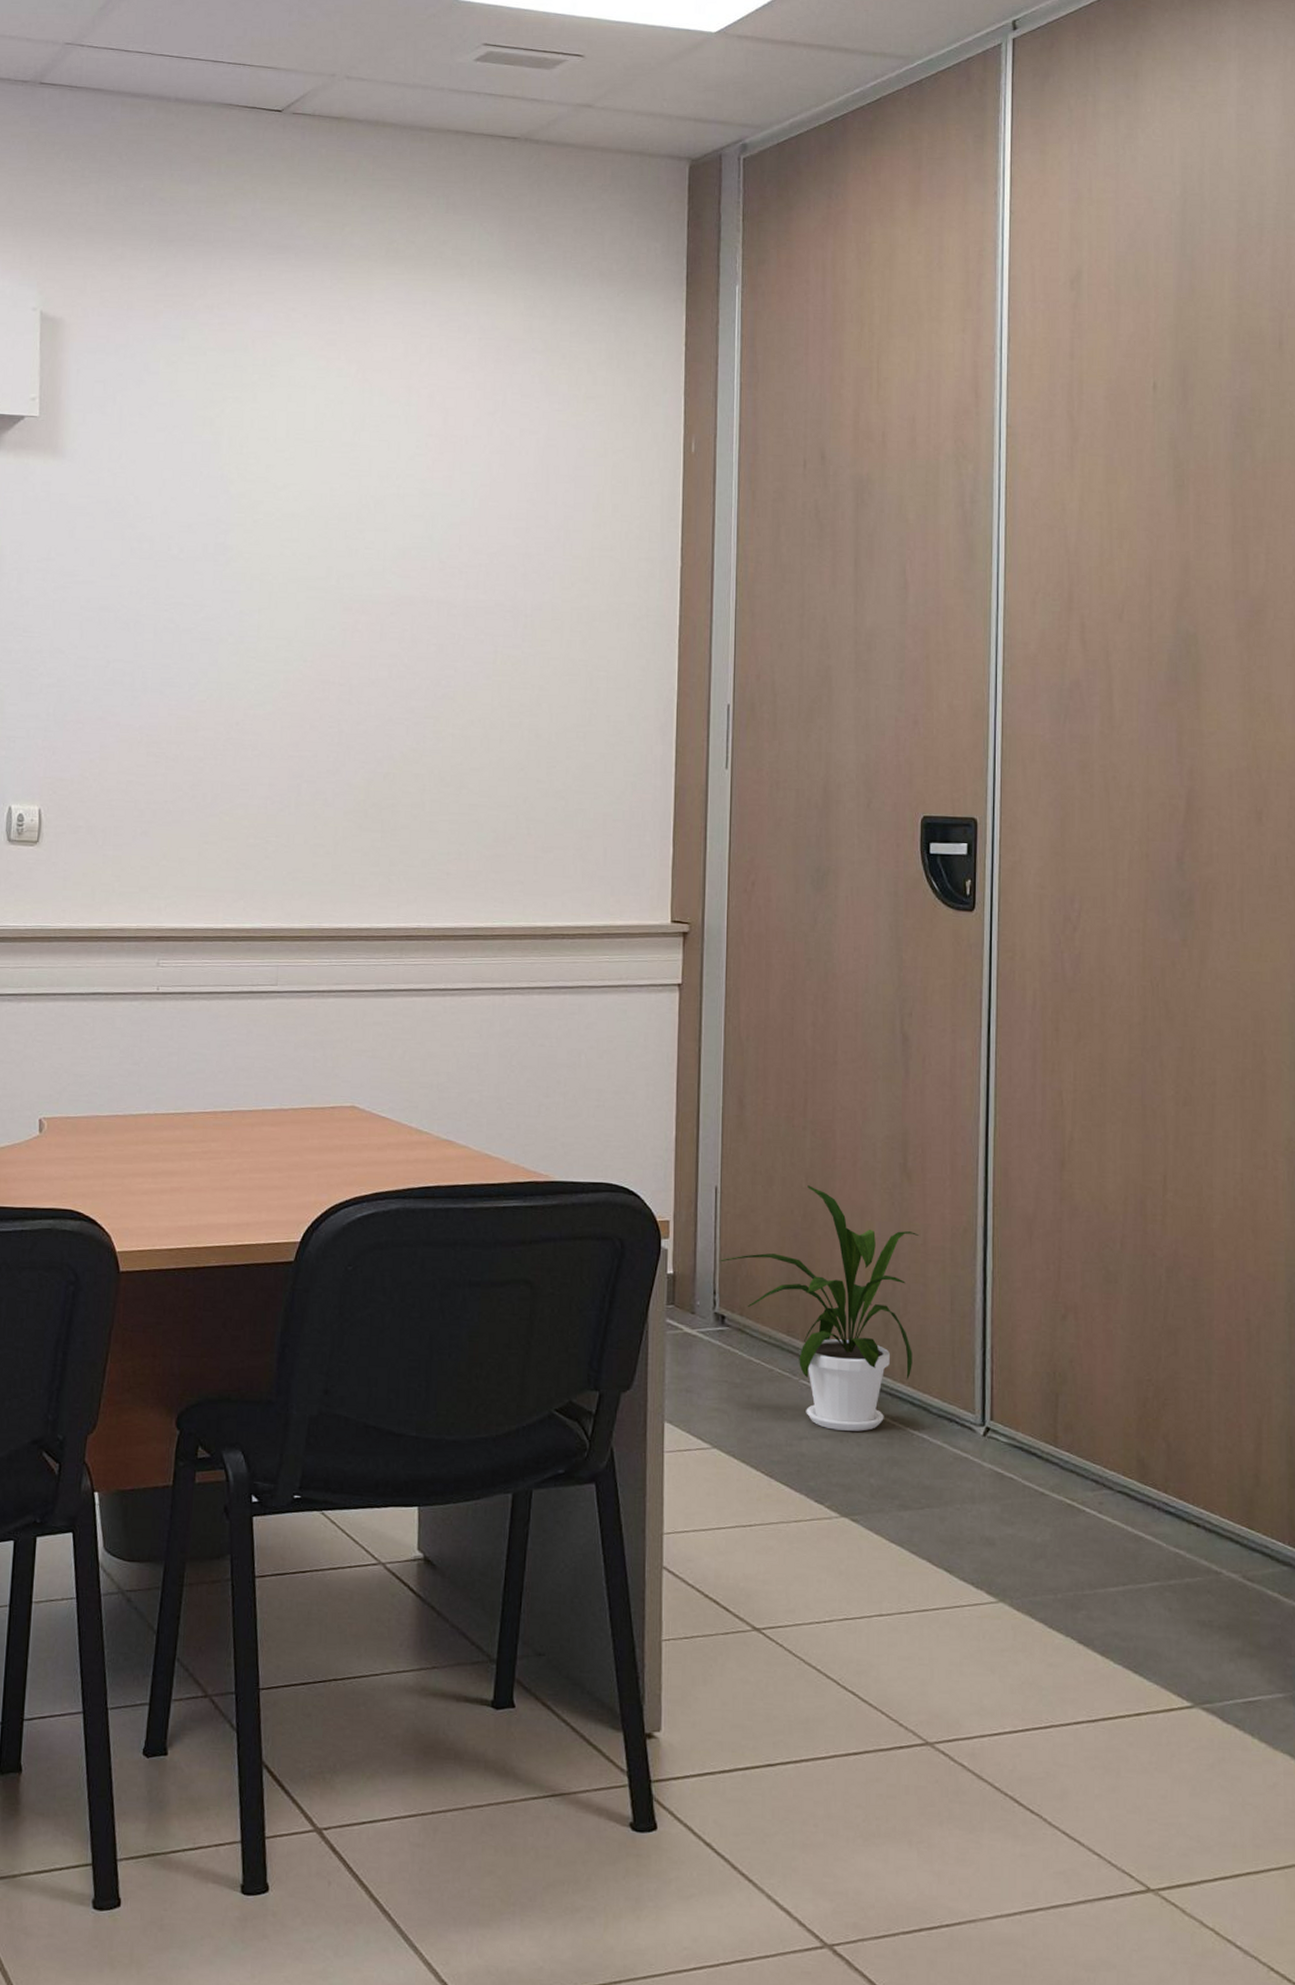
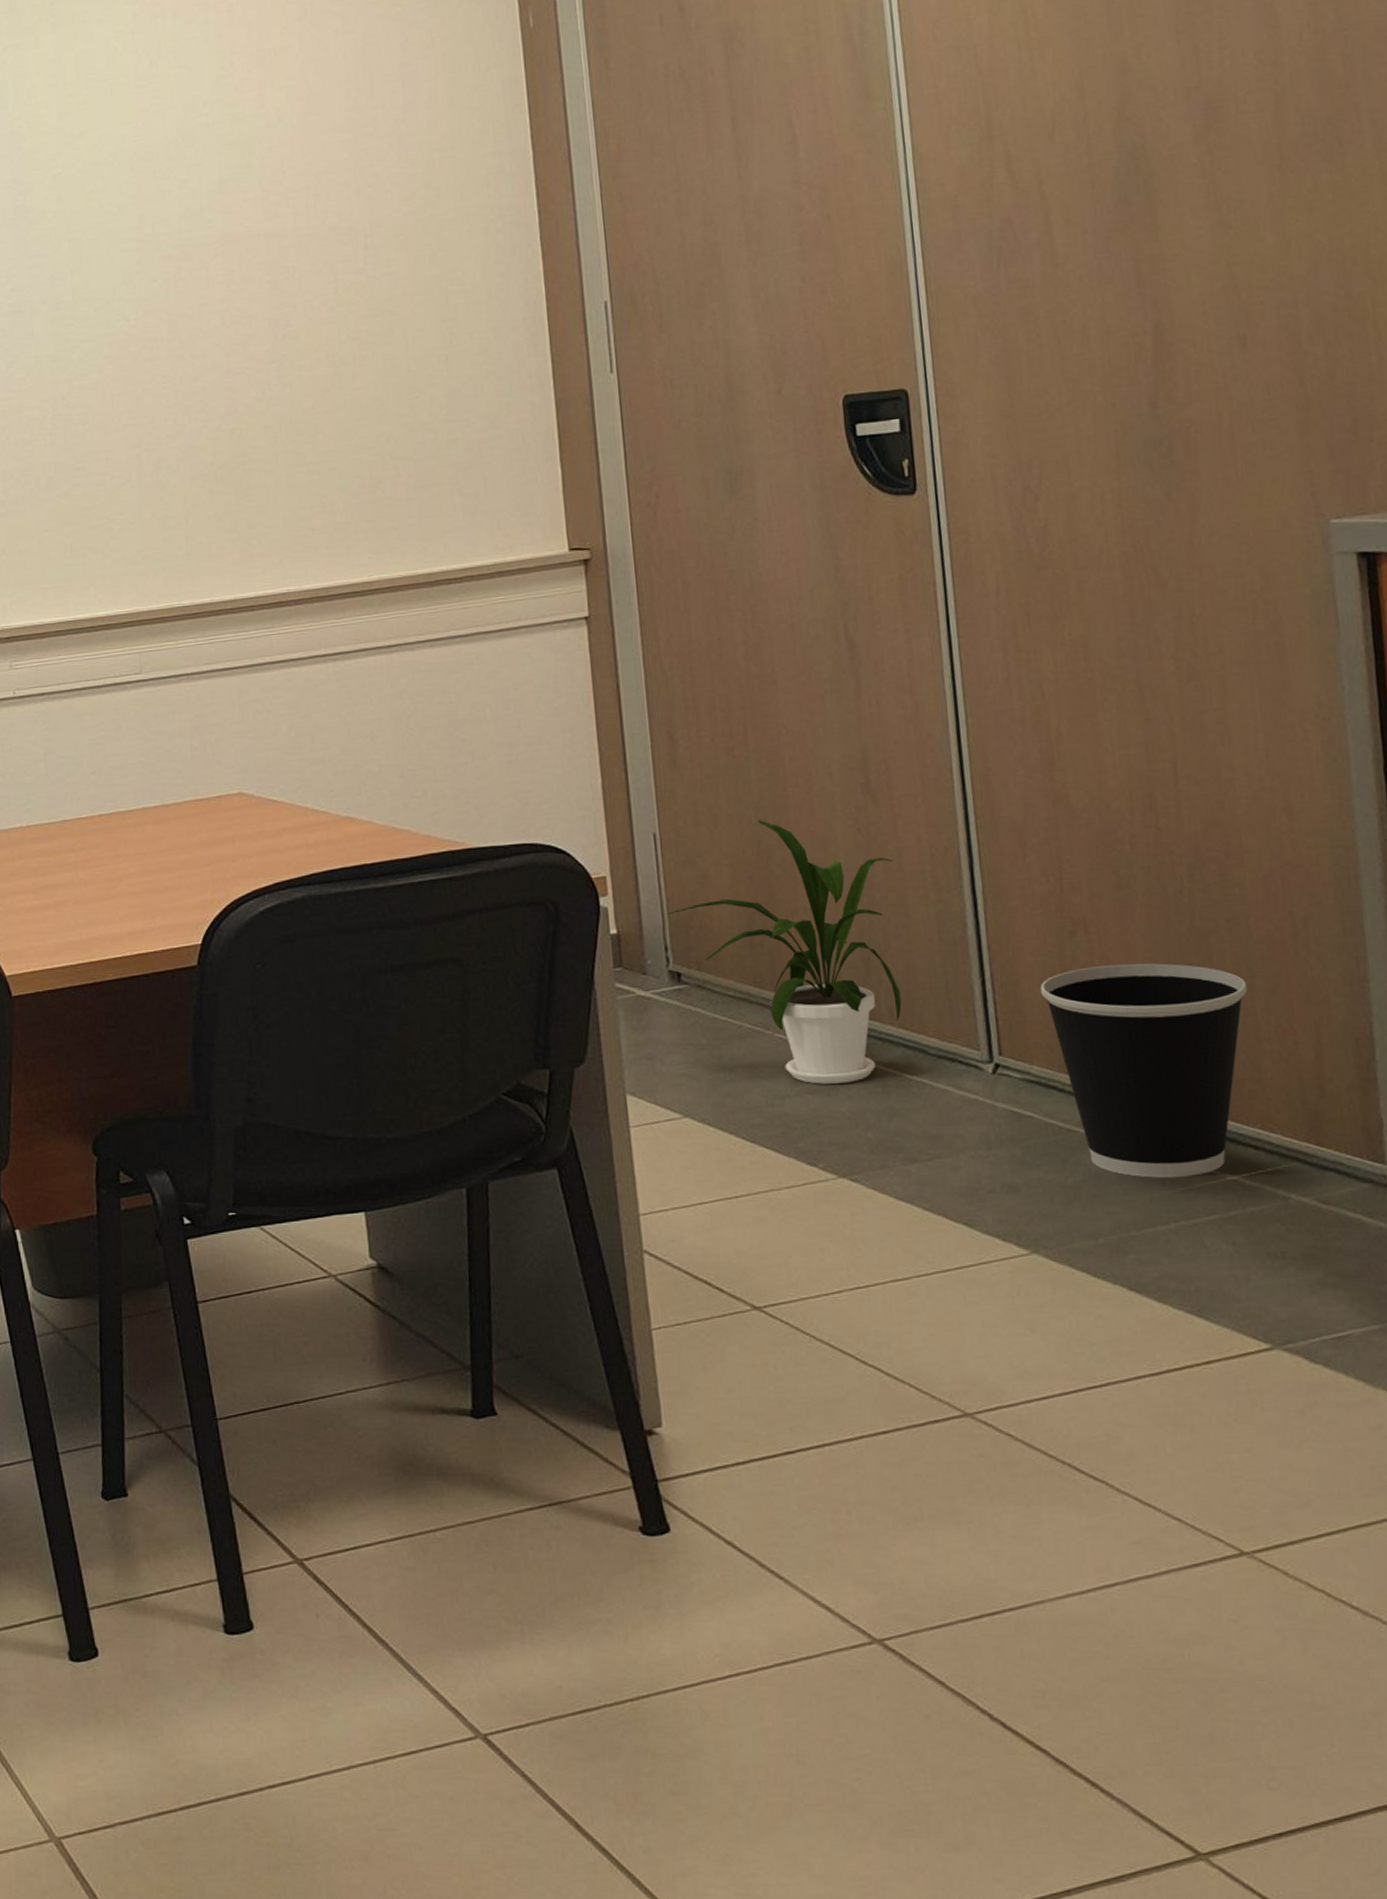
wastebasket: none [1032,1349,1205,1546] -> present [1040,963,1248,1178]

